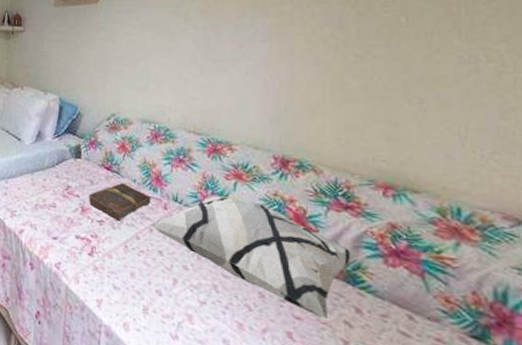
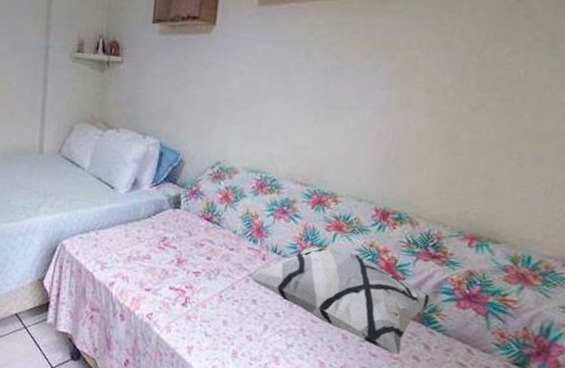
book: present [89,182,151,221] -> none [185,233,250,272]

